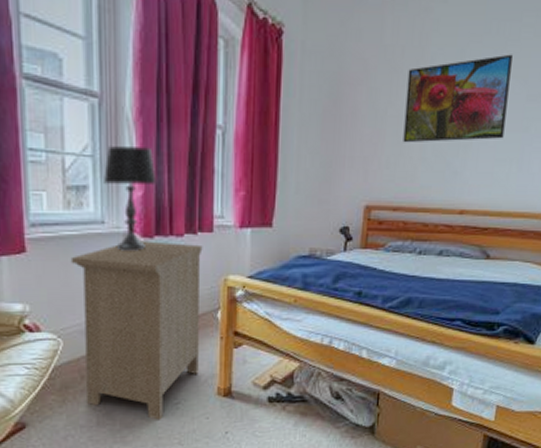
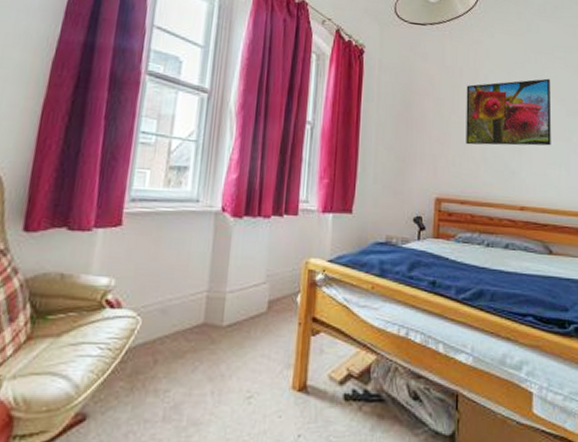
nightstand: present [70,241,203,420] -> none [156,220,288,417]
table lamp: present [104,146,157,251] -> none [203,134,251,230]

